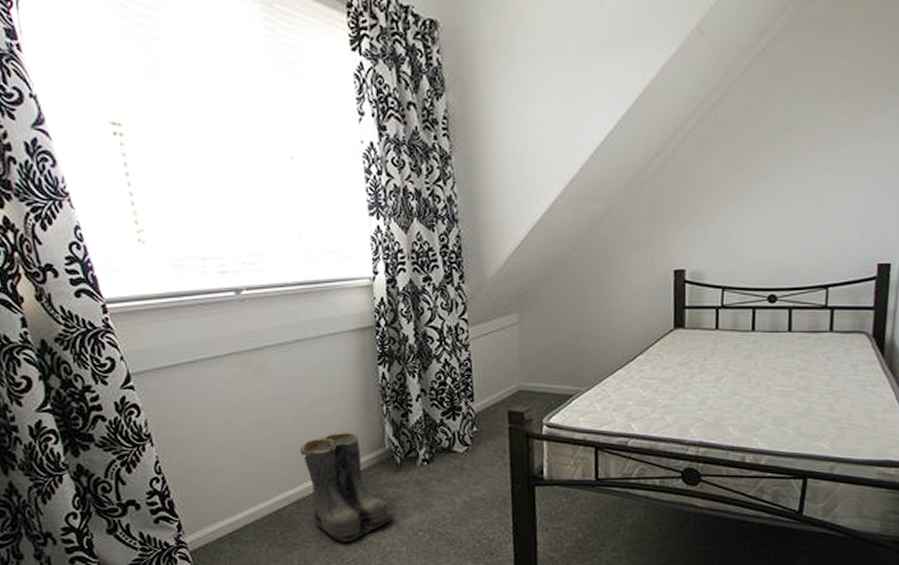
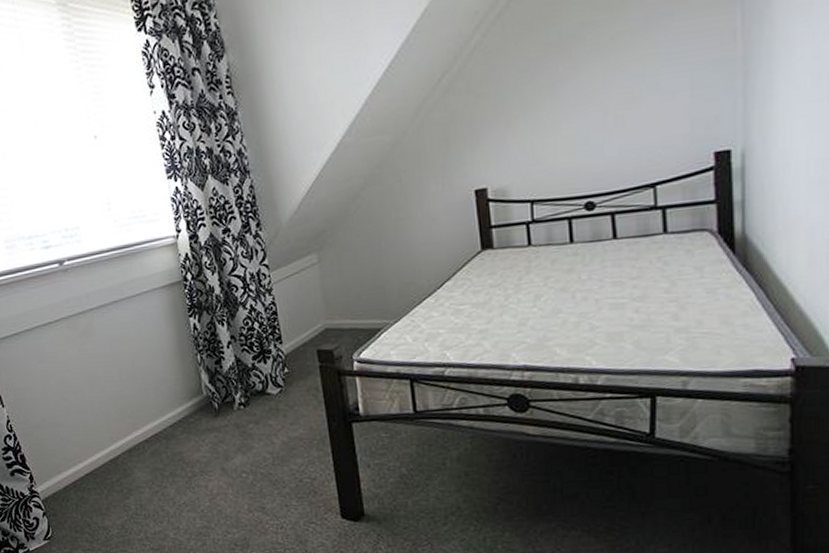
boots: present [299,431,395,542] -> none [126,382,219,487]

